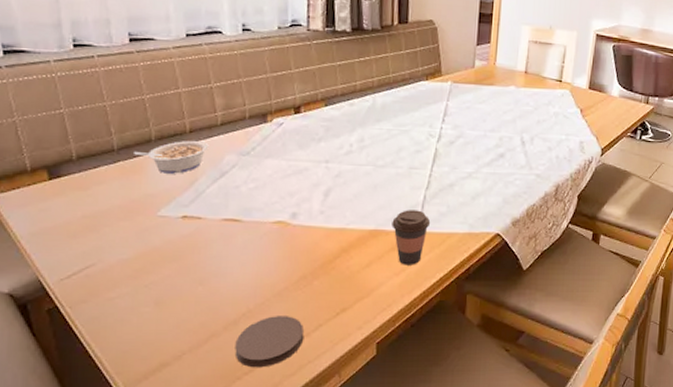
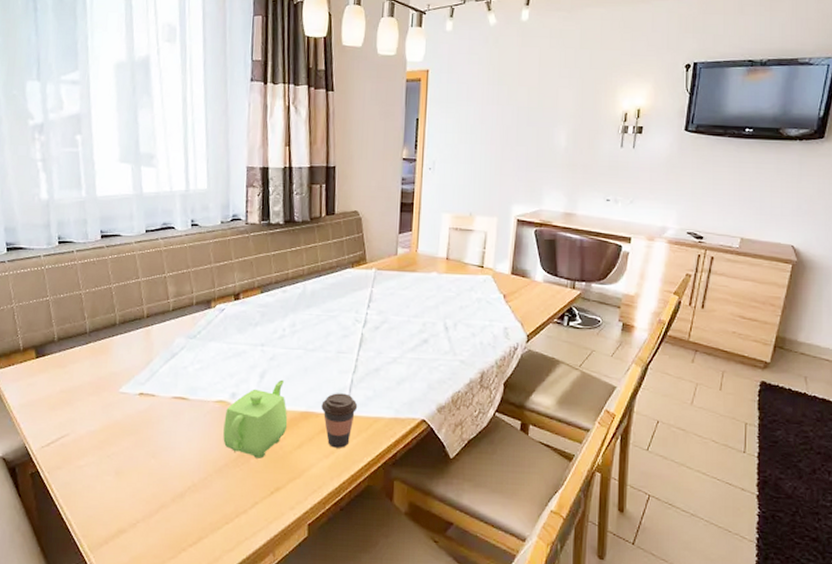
legume: present [134,140,209,174] -> none [102,324,162,355]
coaster: present [235,316,304,368] -> none [181,491,242,541]
teapot: none [282,197,355,280] -> present [223,379,288,459]

